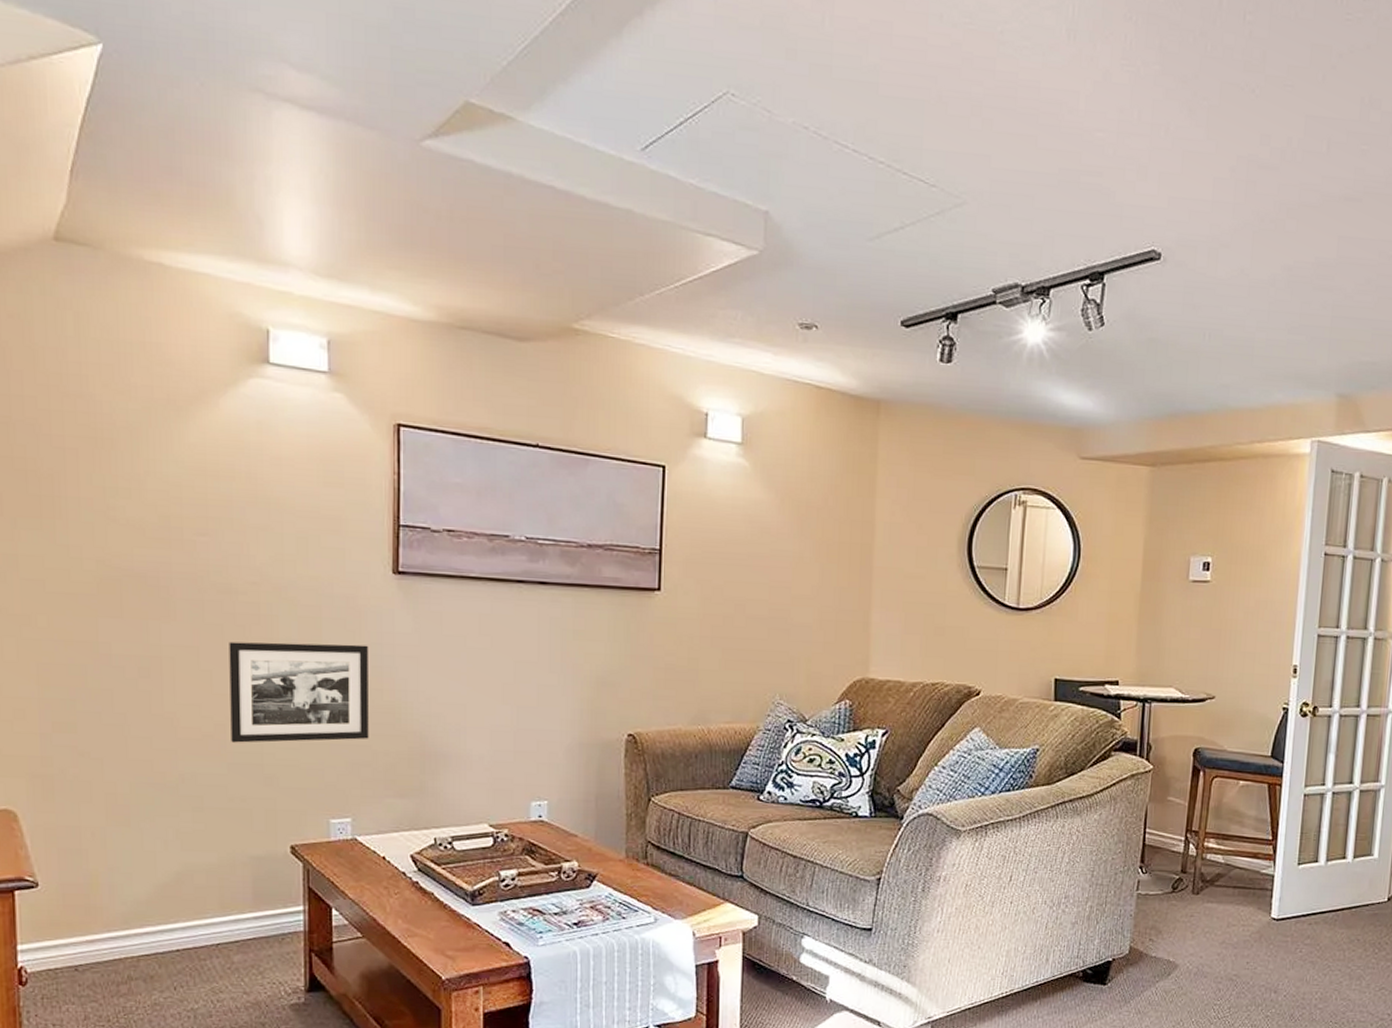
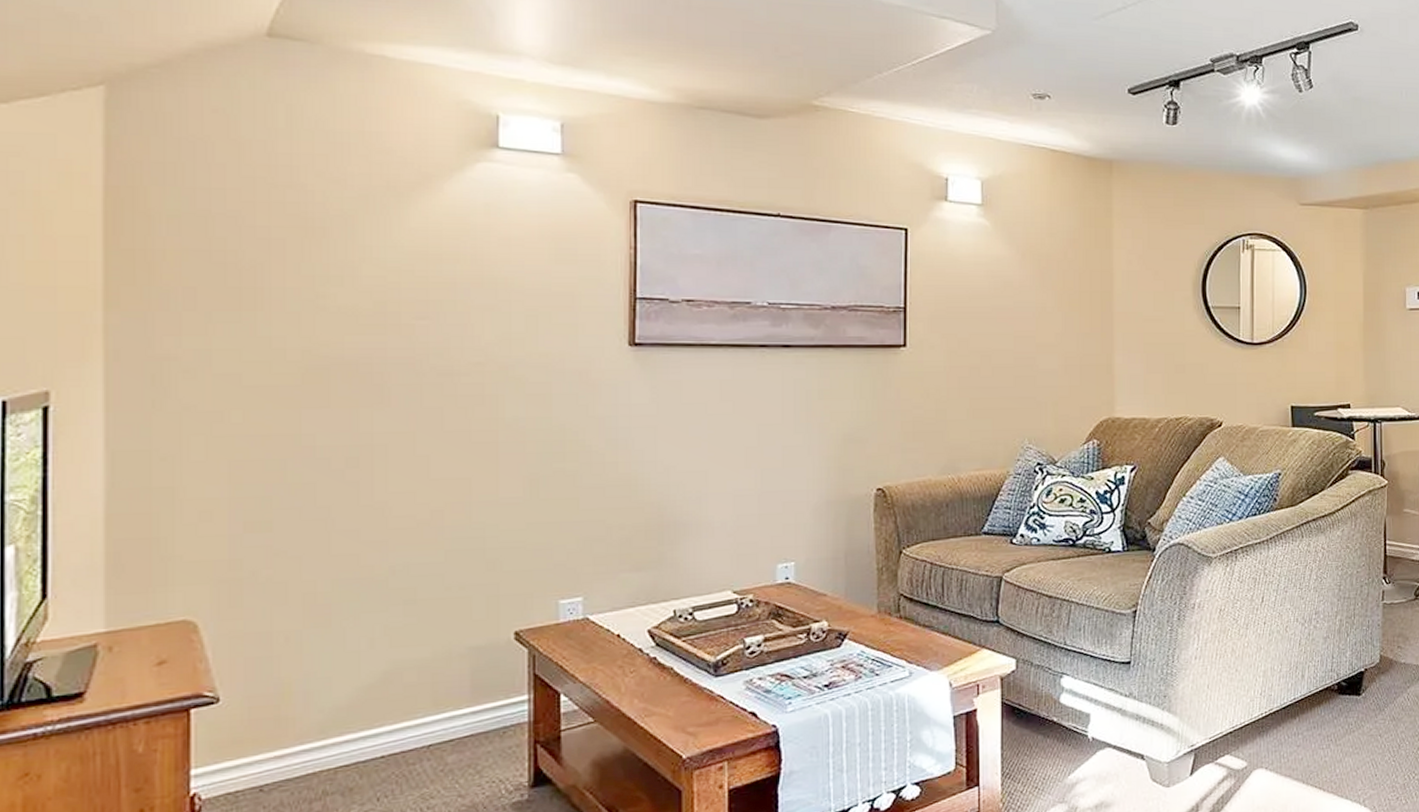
picture frame: present [229,641,369,743] -> none [449,418,602,529]

